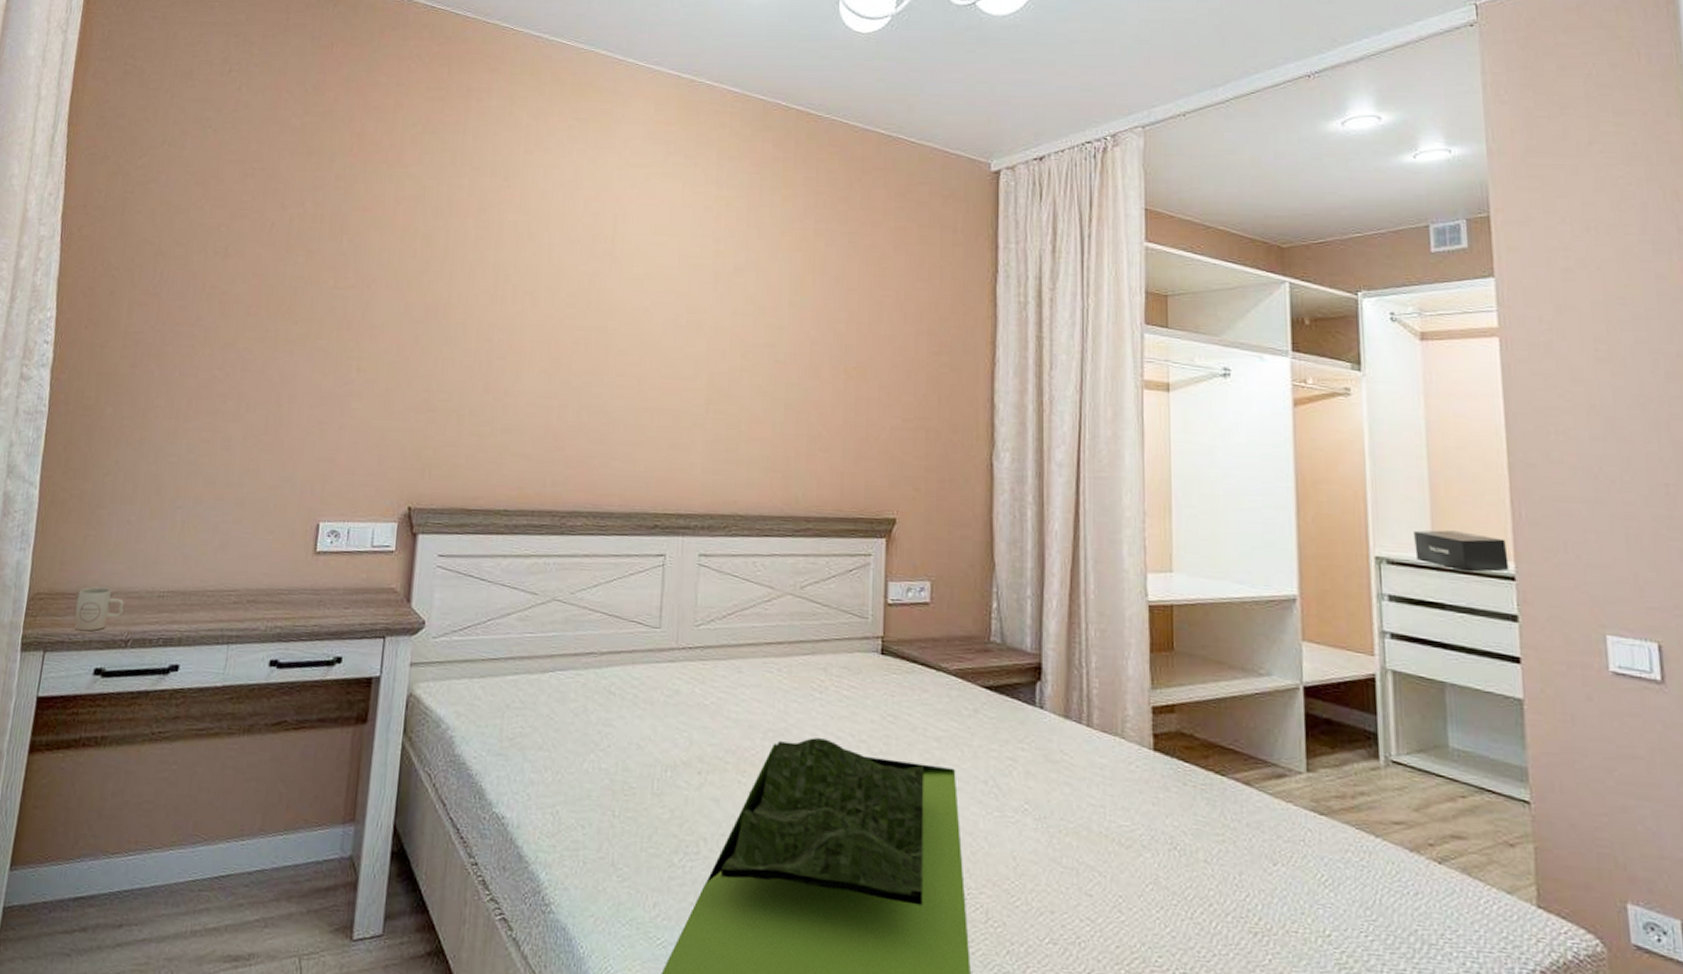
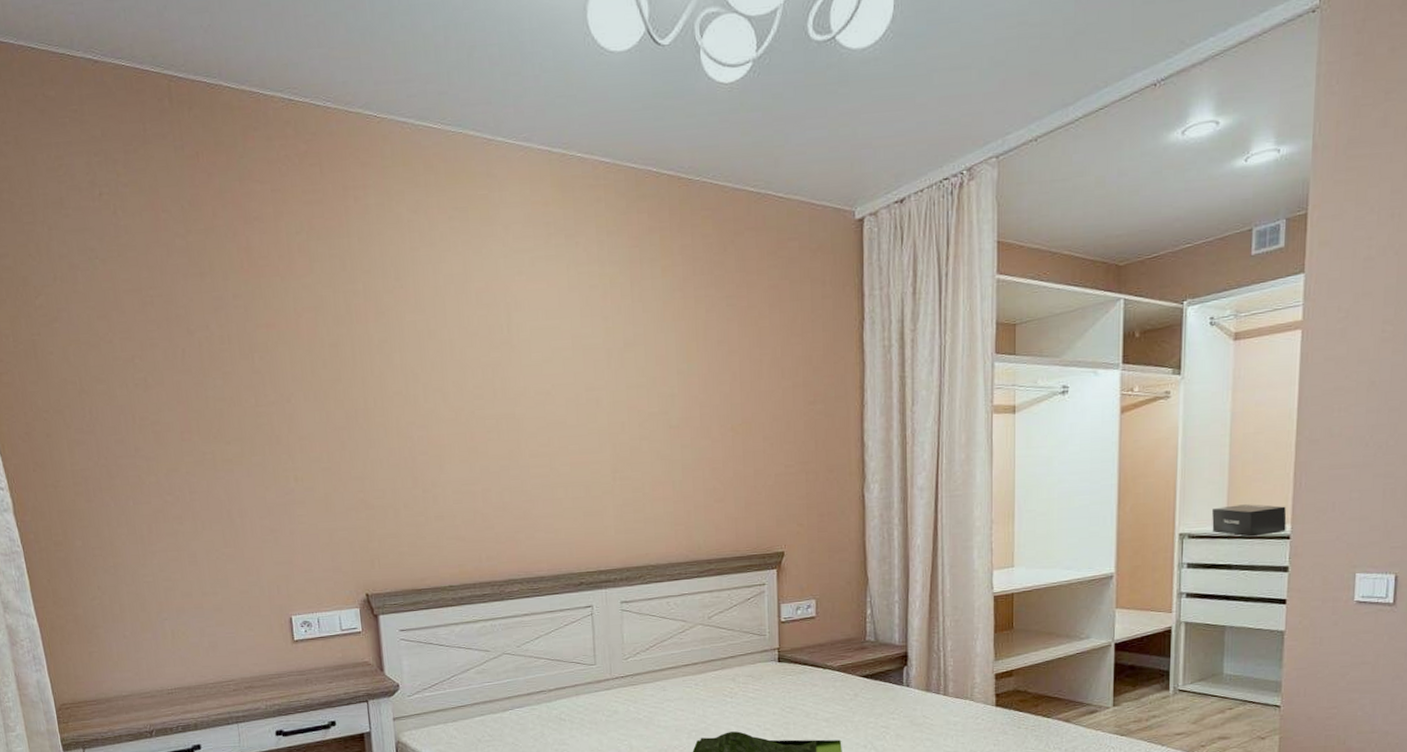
mug: present [74,587,124,632] -> none [98,692,142,729]

